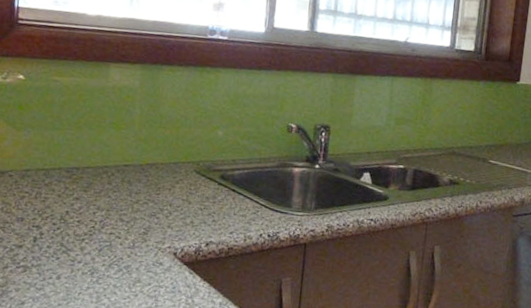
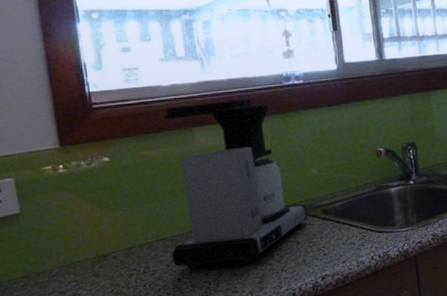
coffee maker: none [64,38,206,212] -> present [162,98,308,269]

